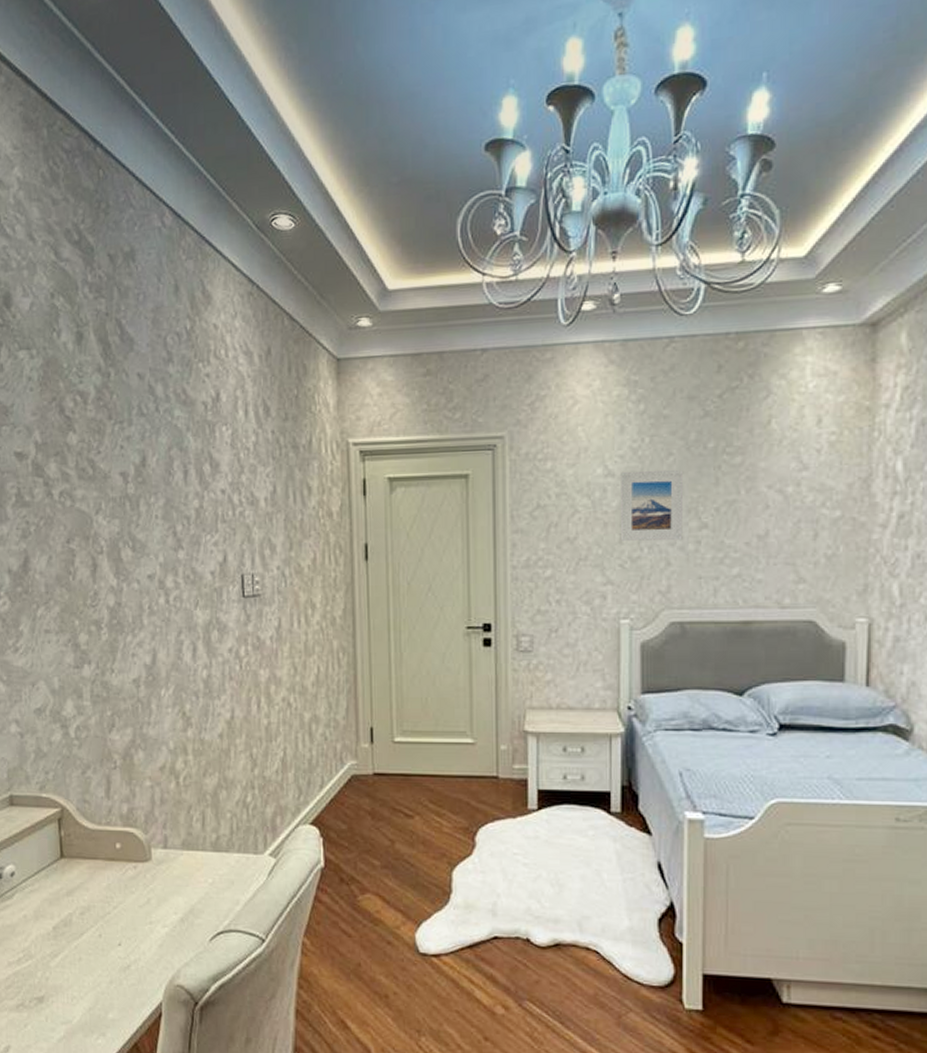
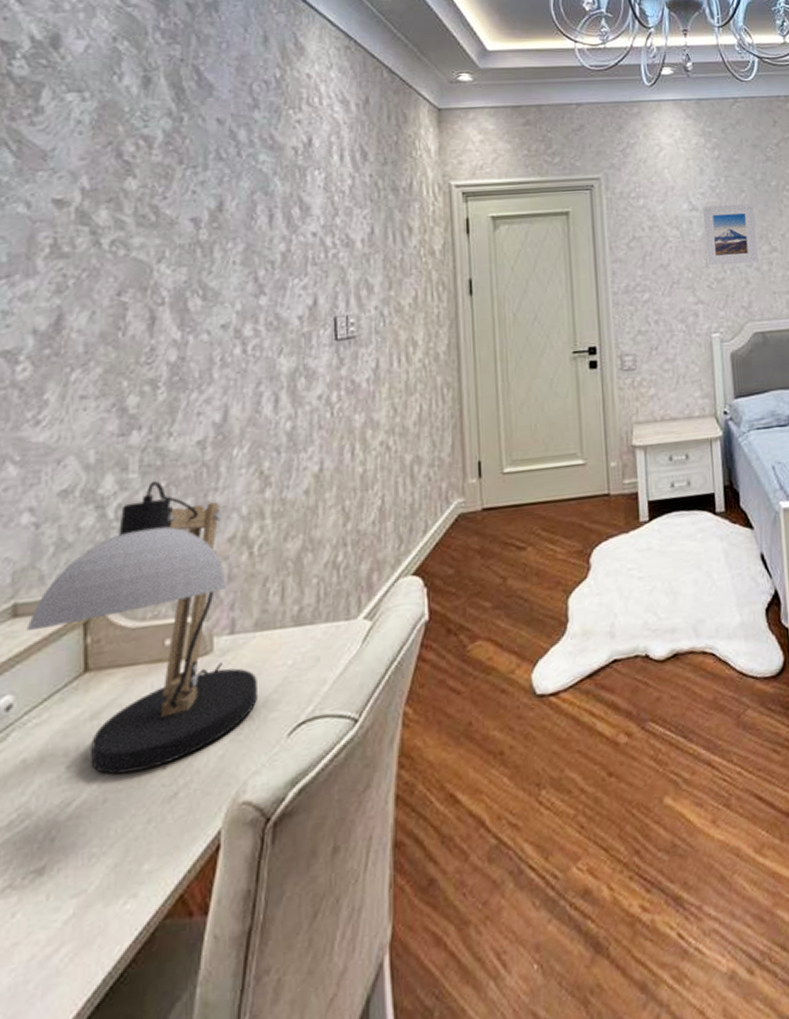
desk lamp: none [20,710,186,943] -> present [26,481,257,775]

